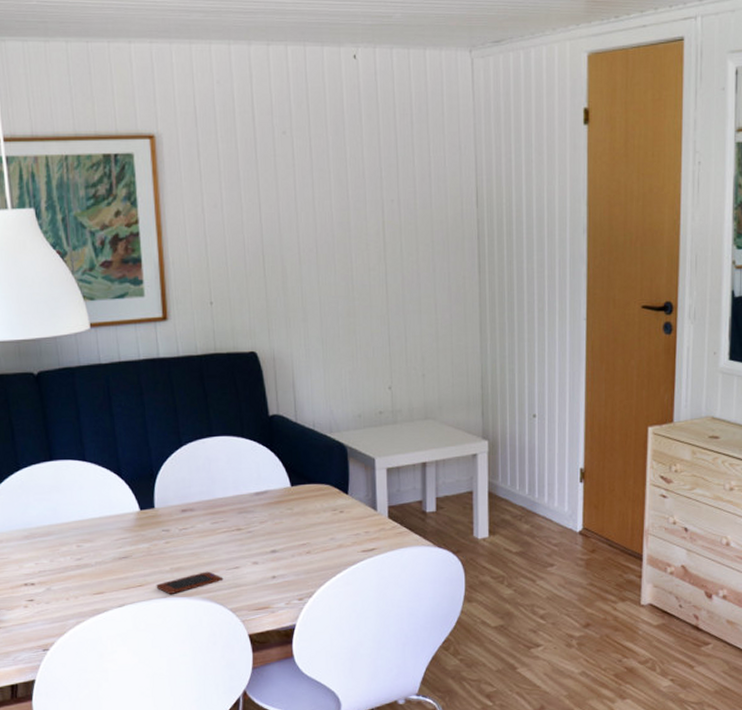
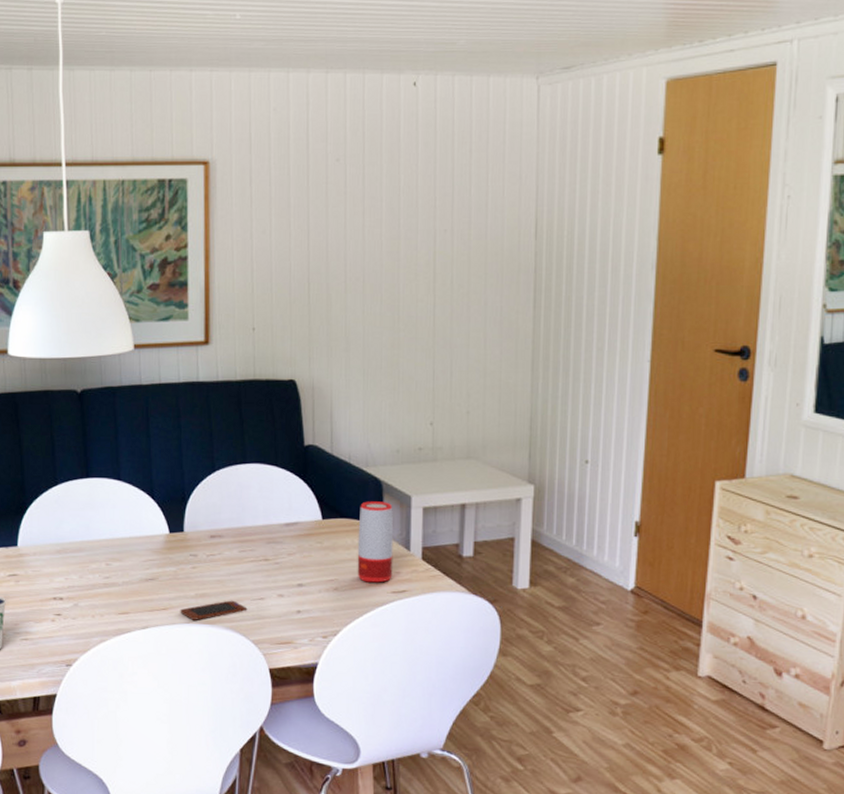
speaker: none [326,465,362,544] -> present [357,501,394,583]

